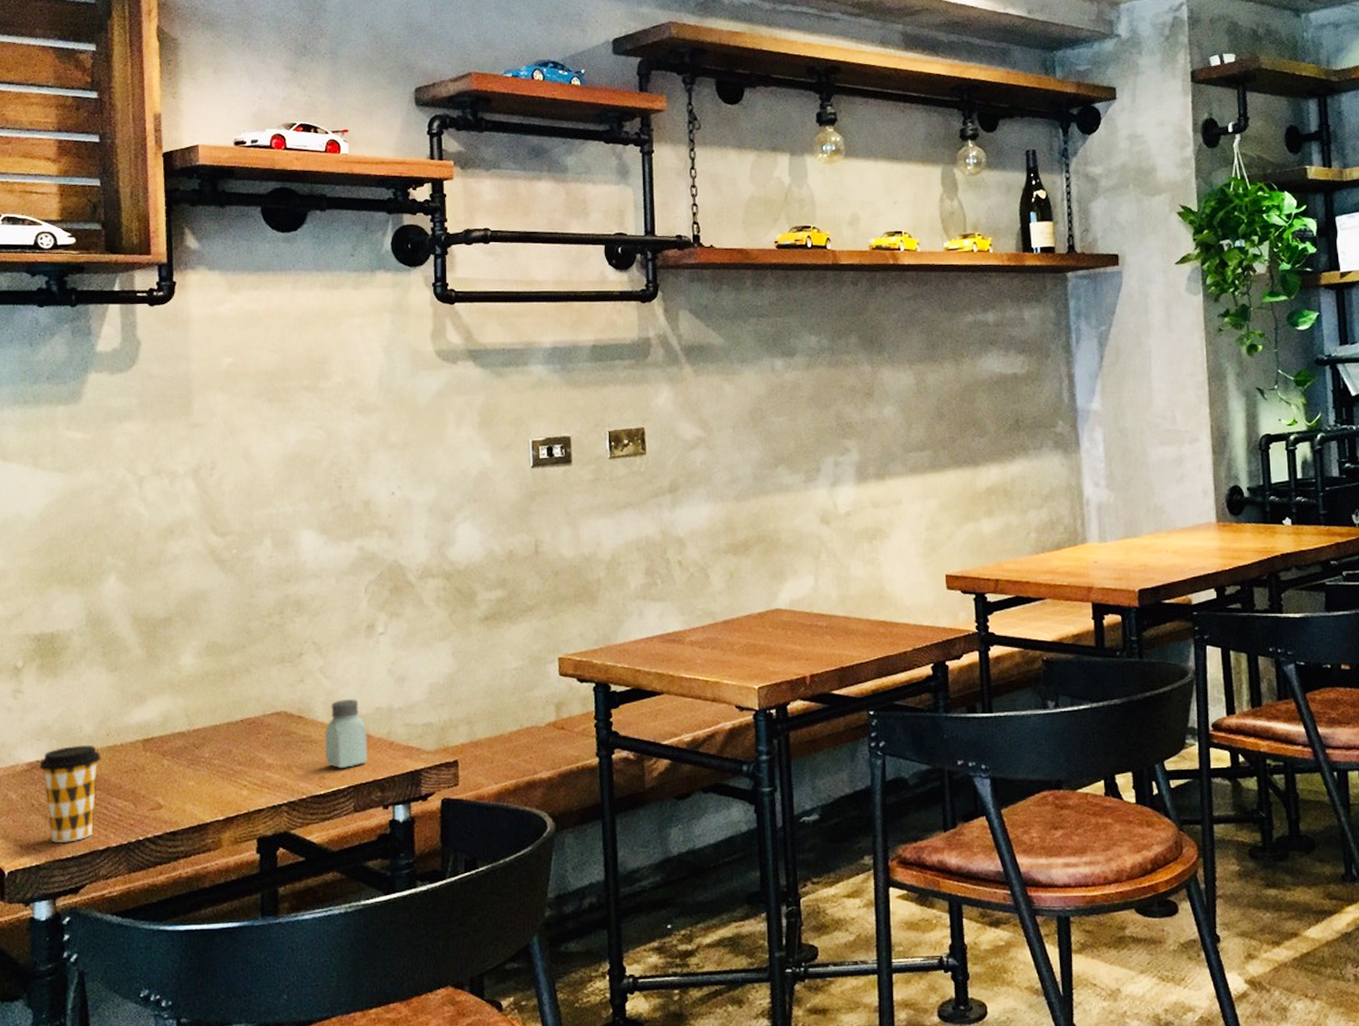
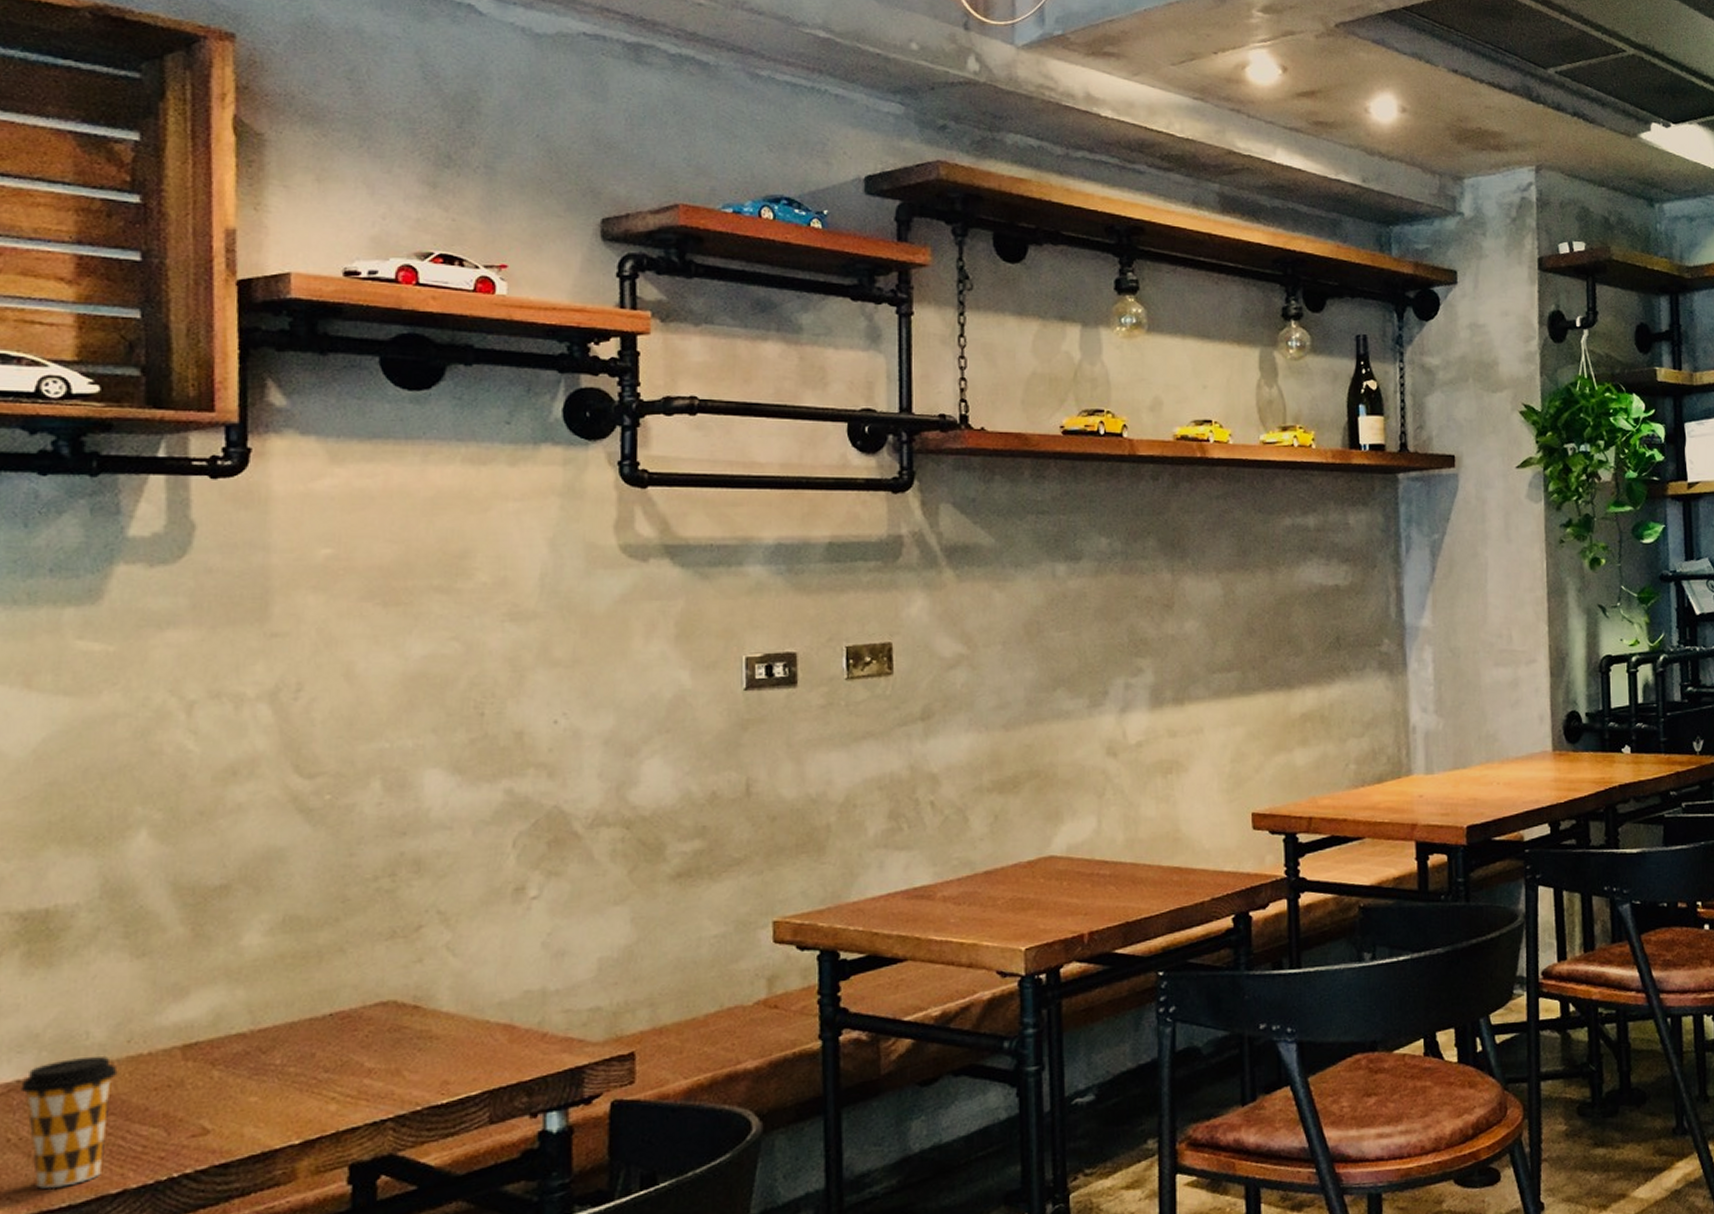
saltshaker: present [325,698,368,769] -> none [450,980,512,1071]

